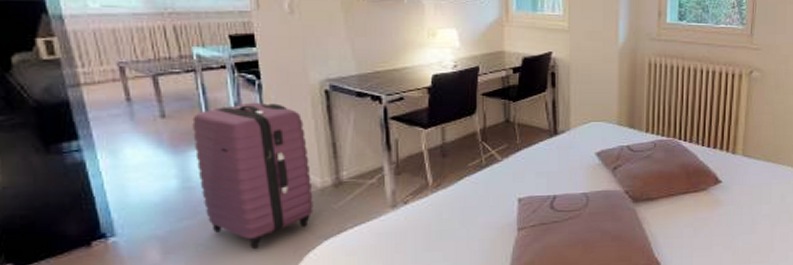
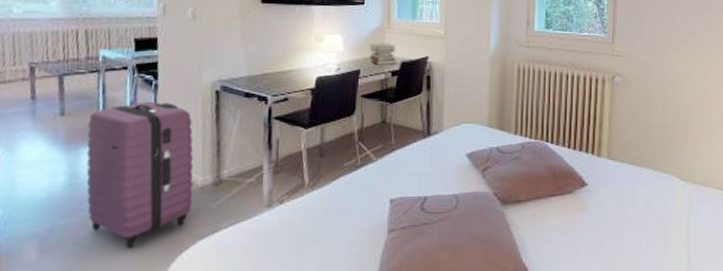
books: none [488,37,517,62] -> present [369,42,396,66]

